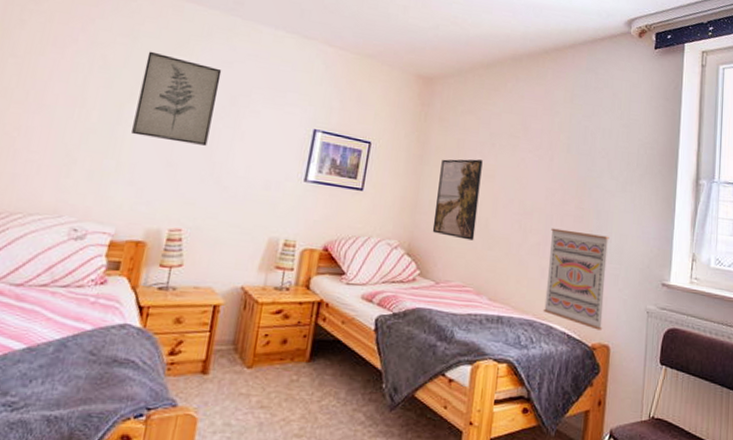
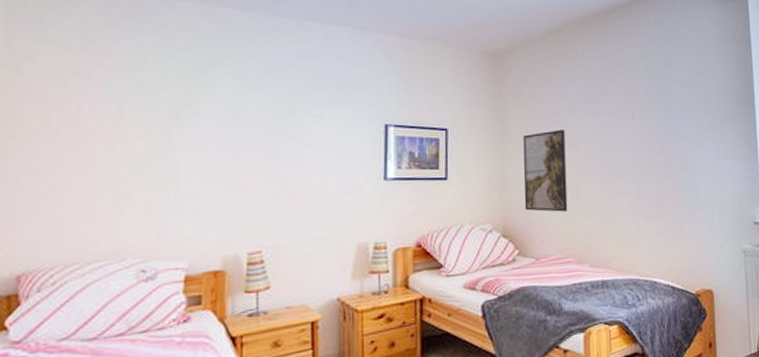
wall art: present [132,51,222,146] -> none [186,67,274,160]
wall art: present [543,228,610,331] -> none [642,185,704,277]

